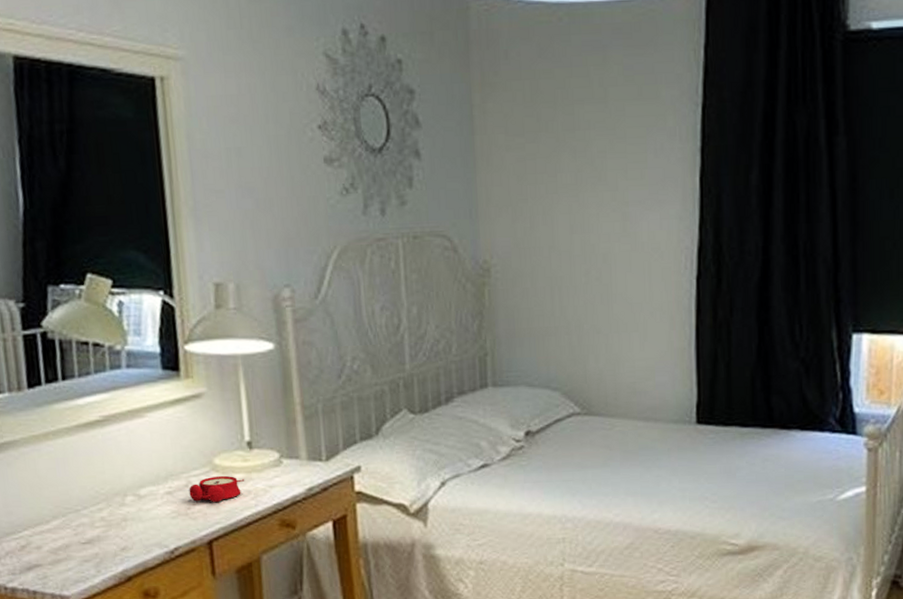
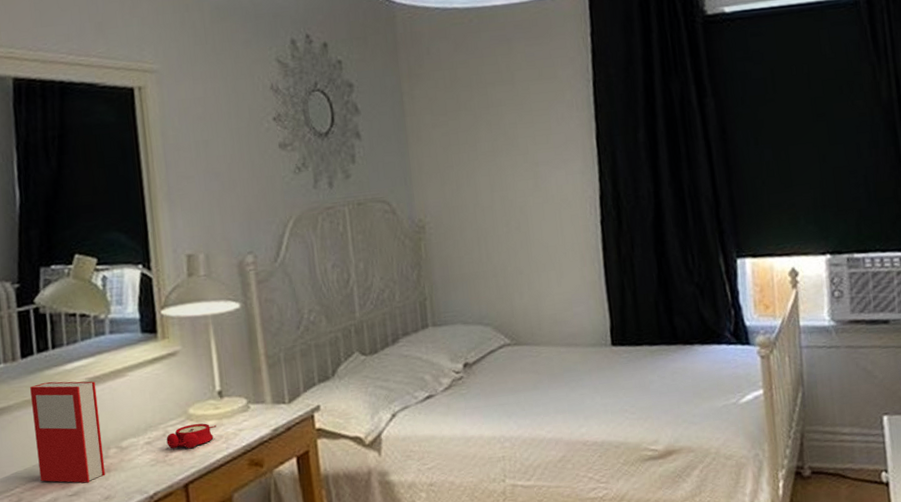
book: none [38,416,122,531] -> present [30,381,106,483]

